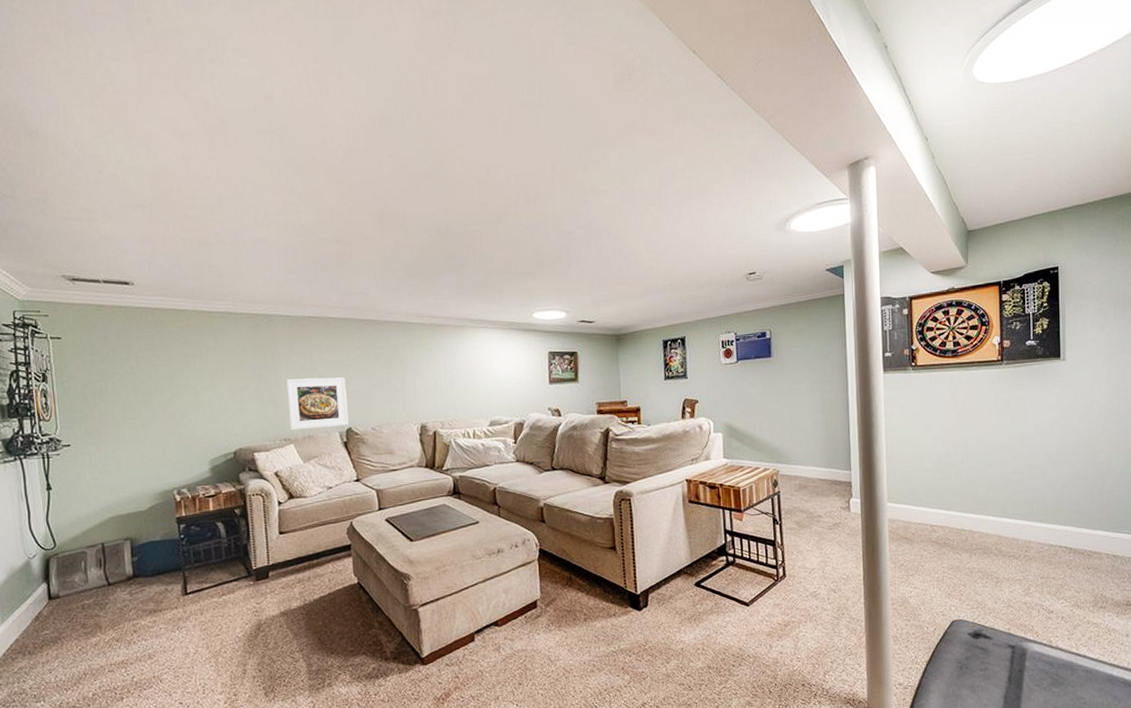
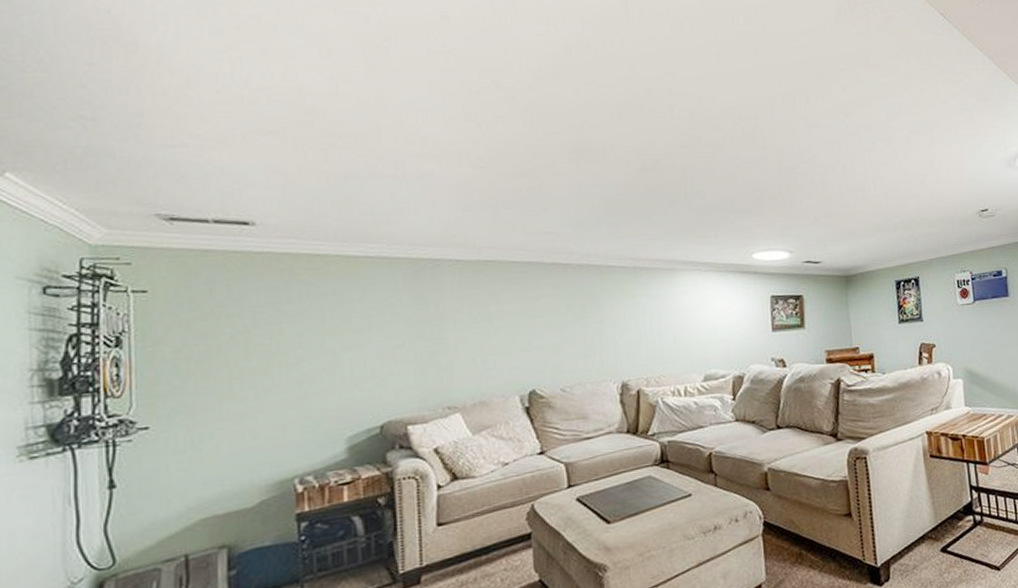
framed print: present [286,377,349,431] -> none [454,330,532,397]

